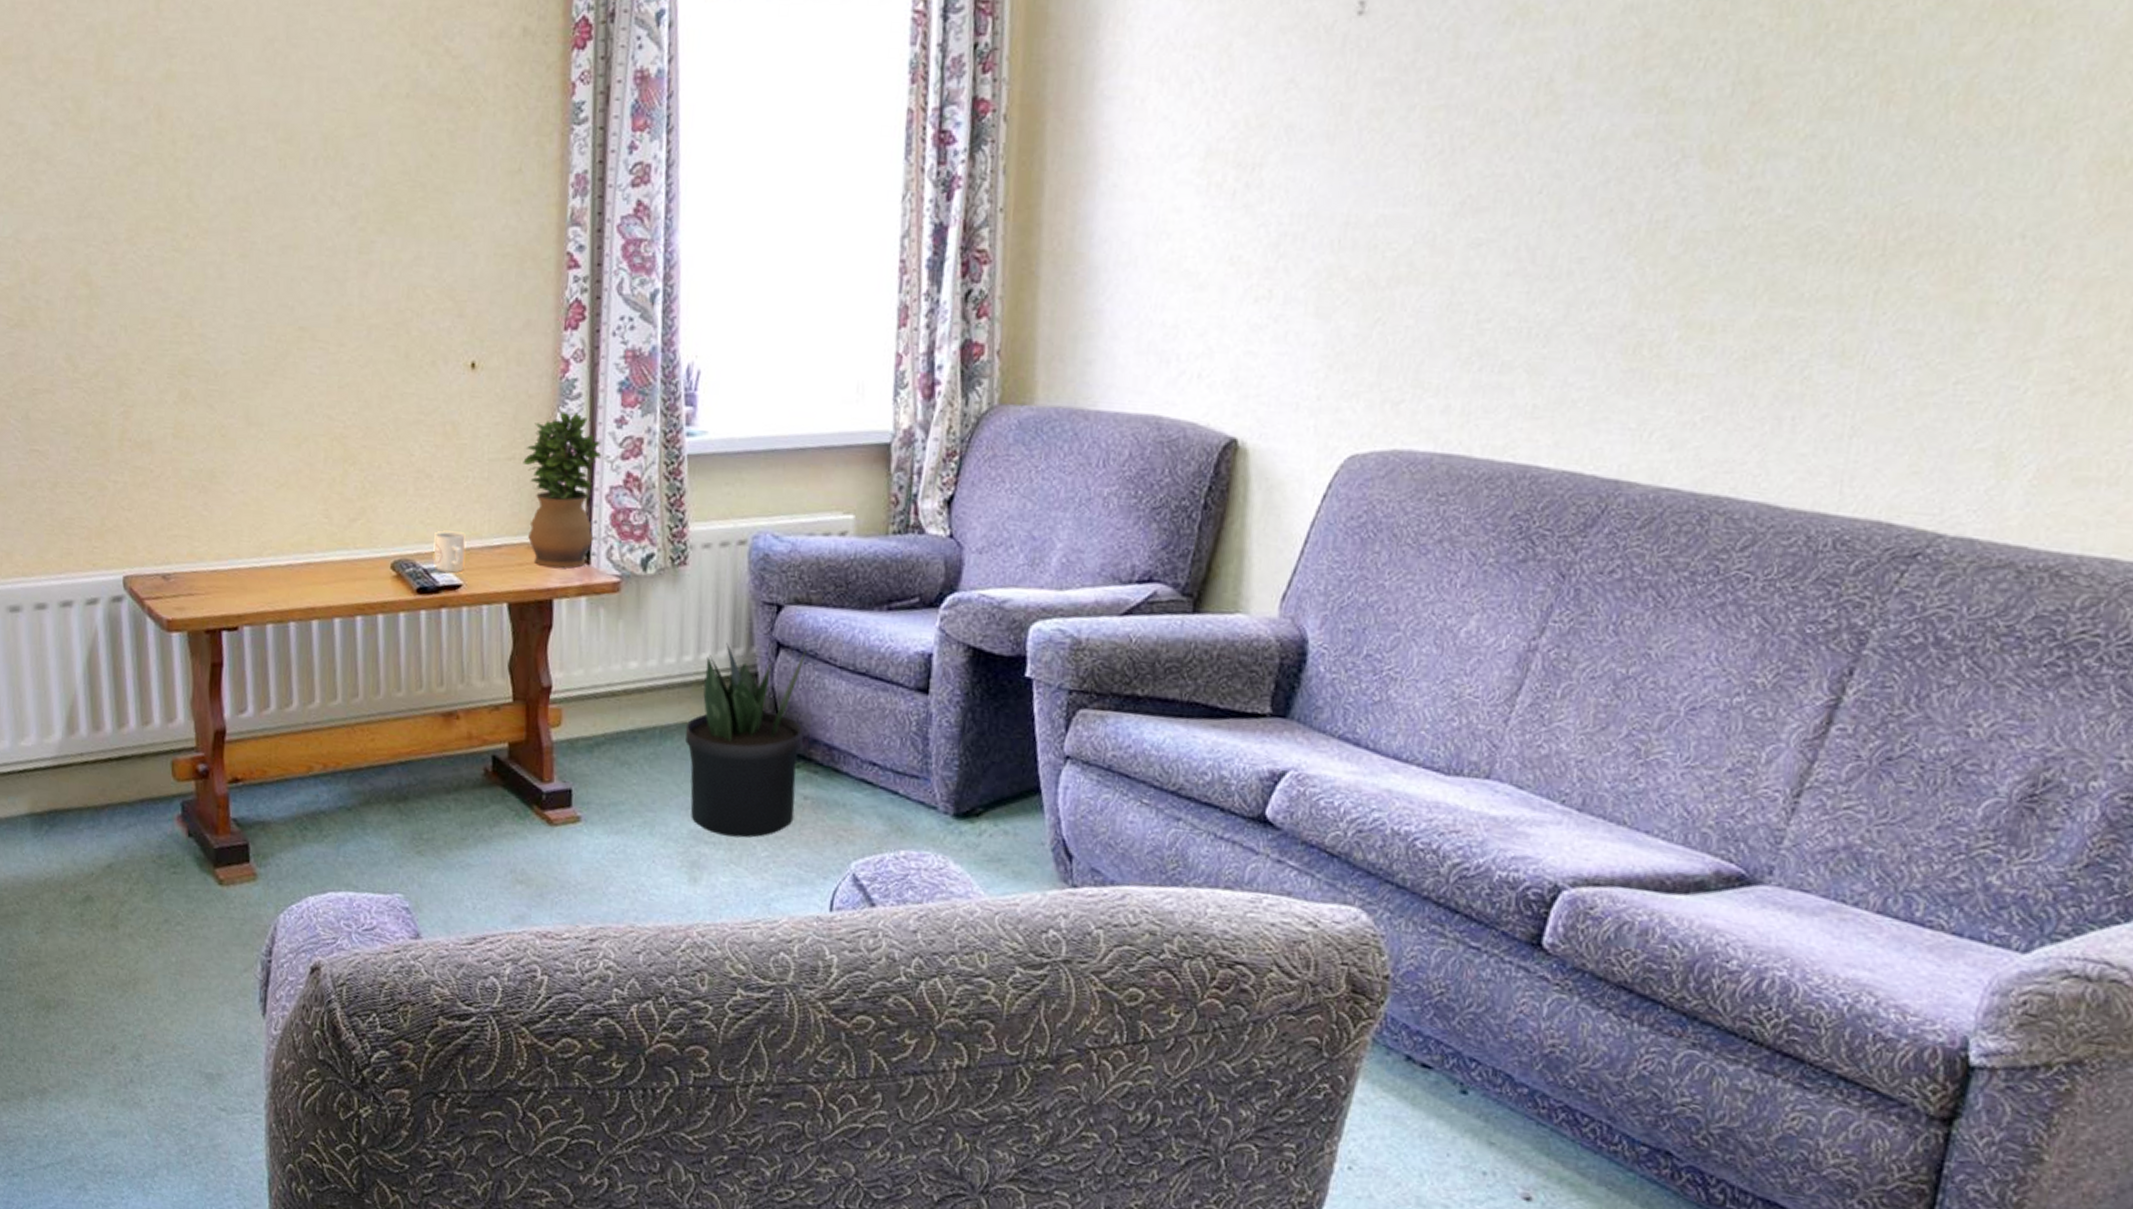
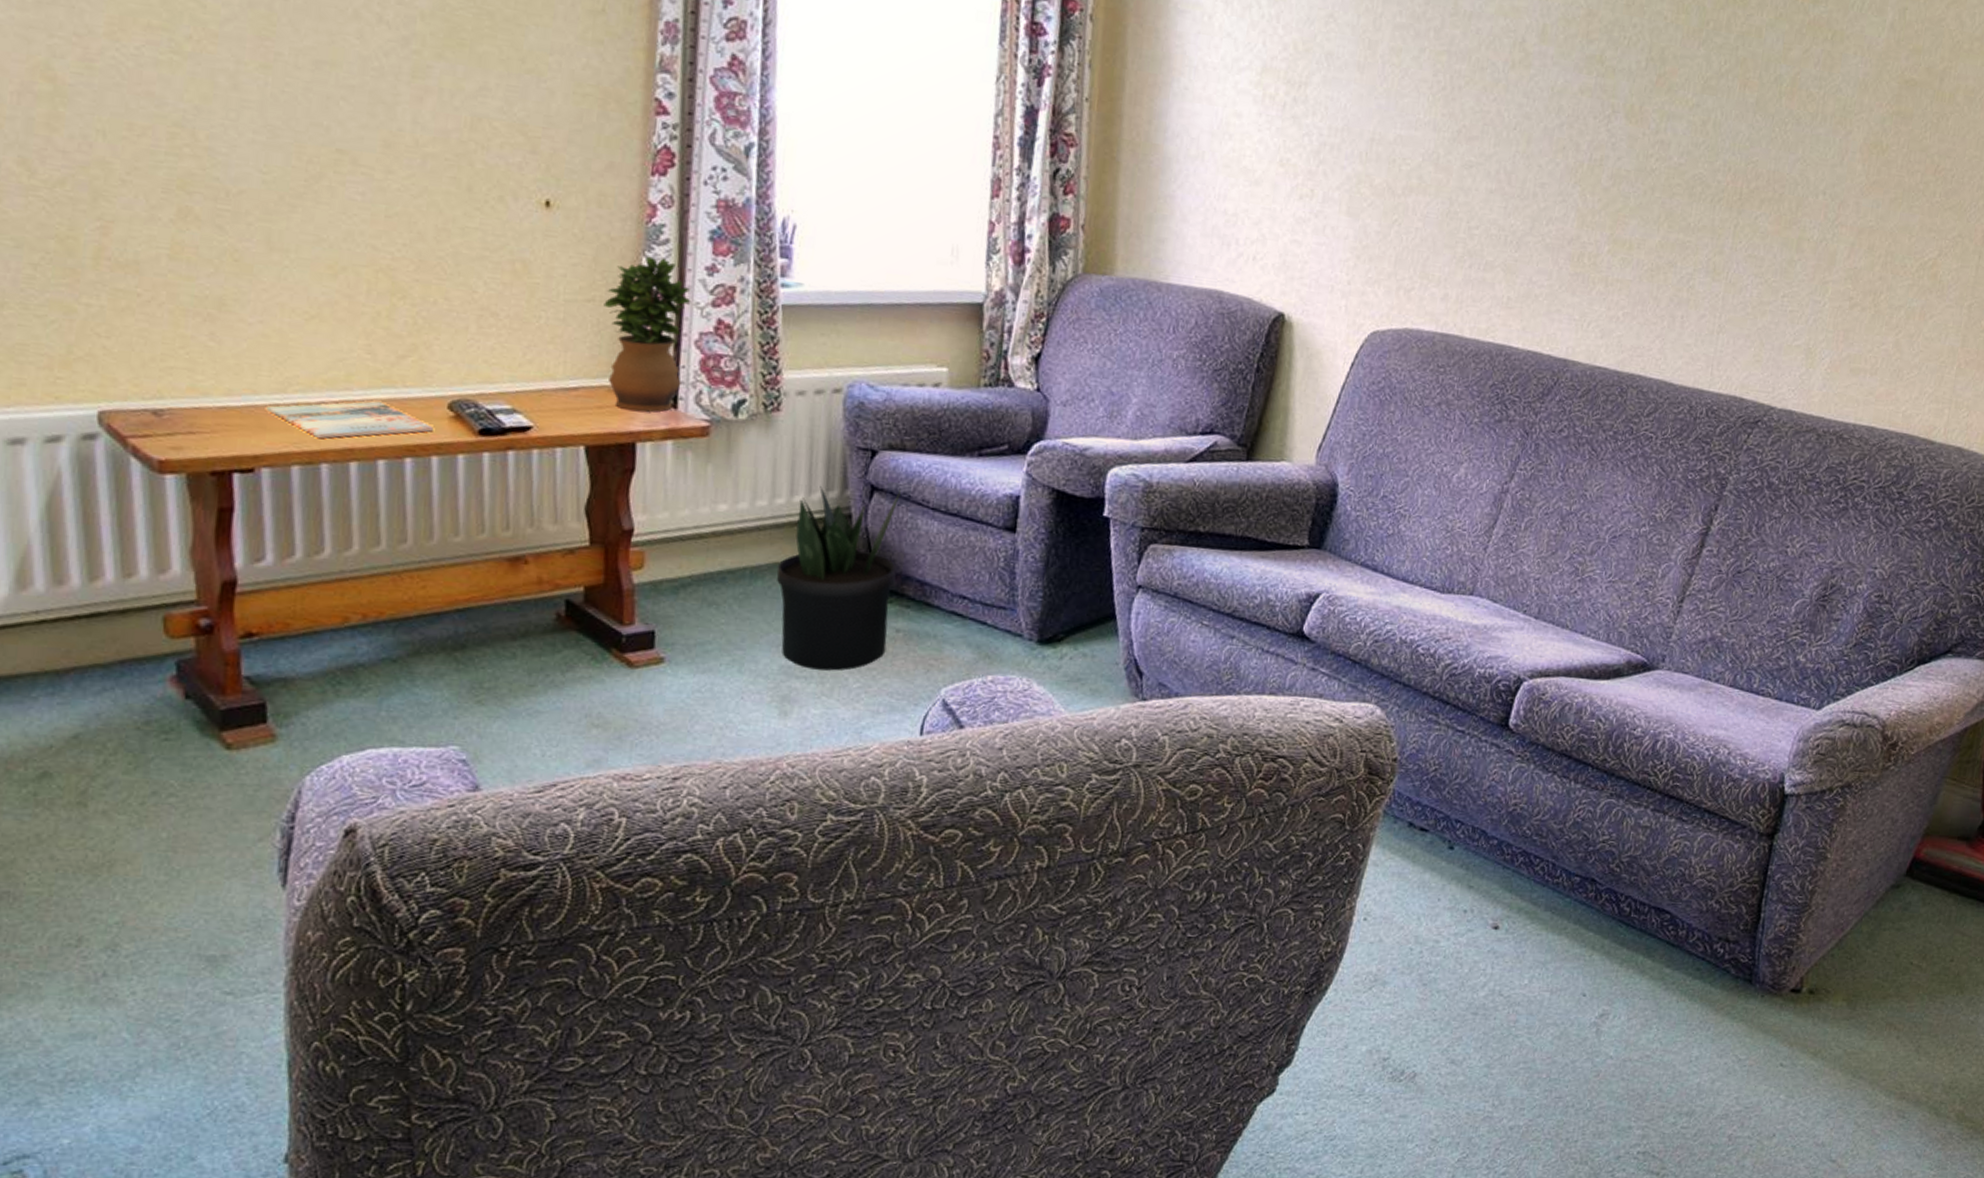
magazine: none [247,563,379,599] -> present [266,401,433,439]
mug: present [433,531,466,574] -> none [499,372,537,416]

